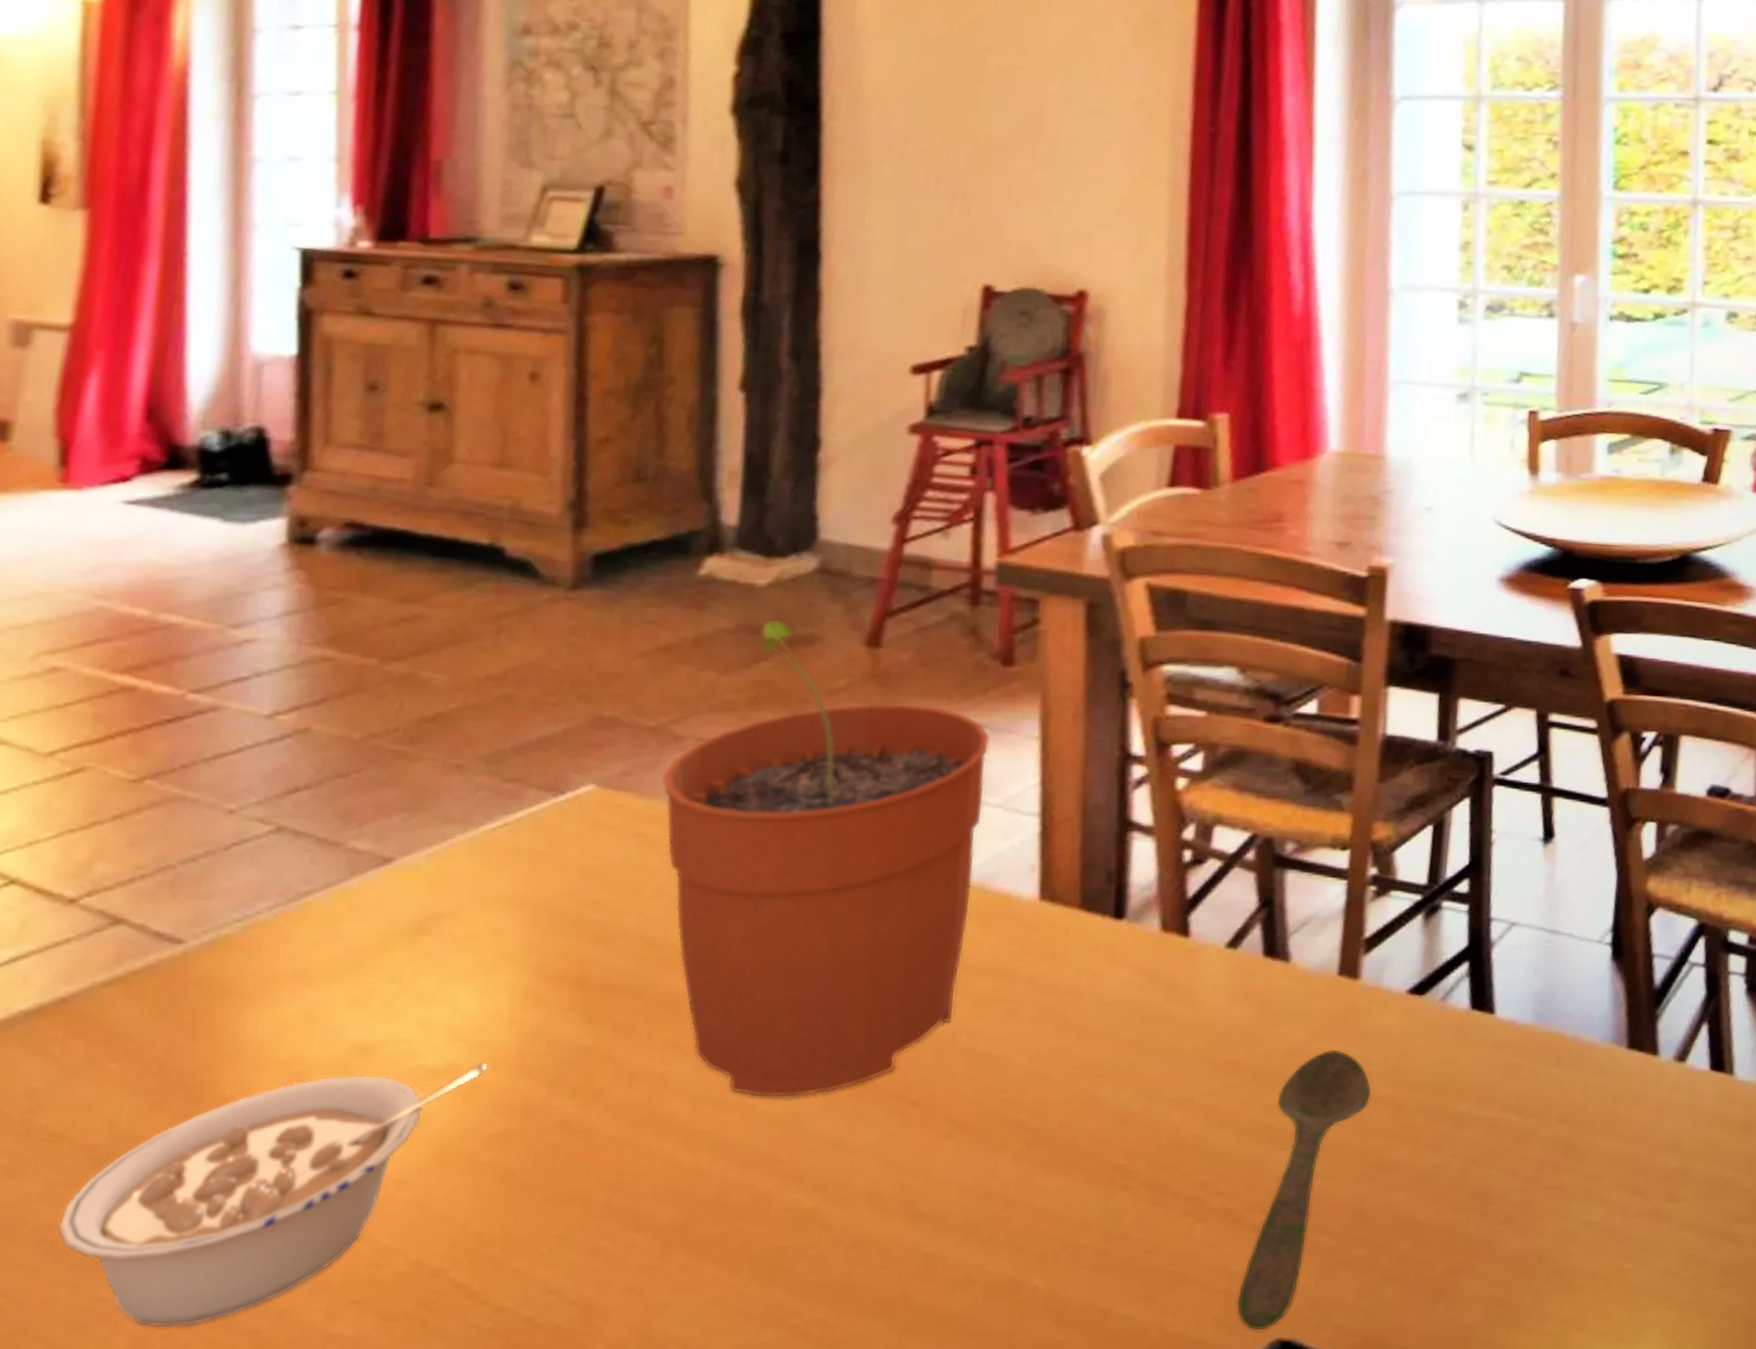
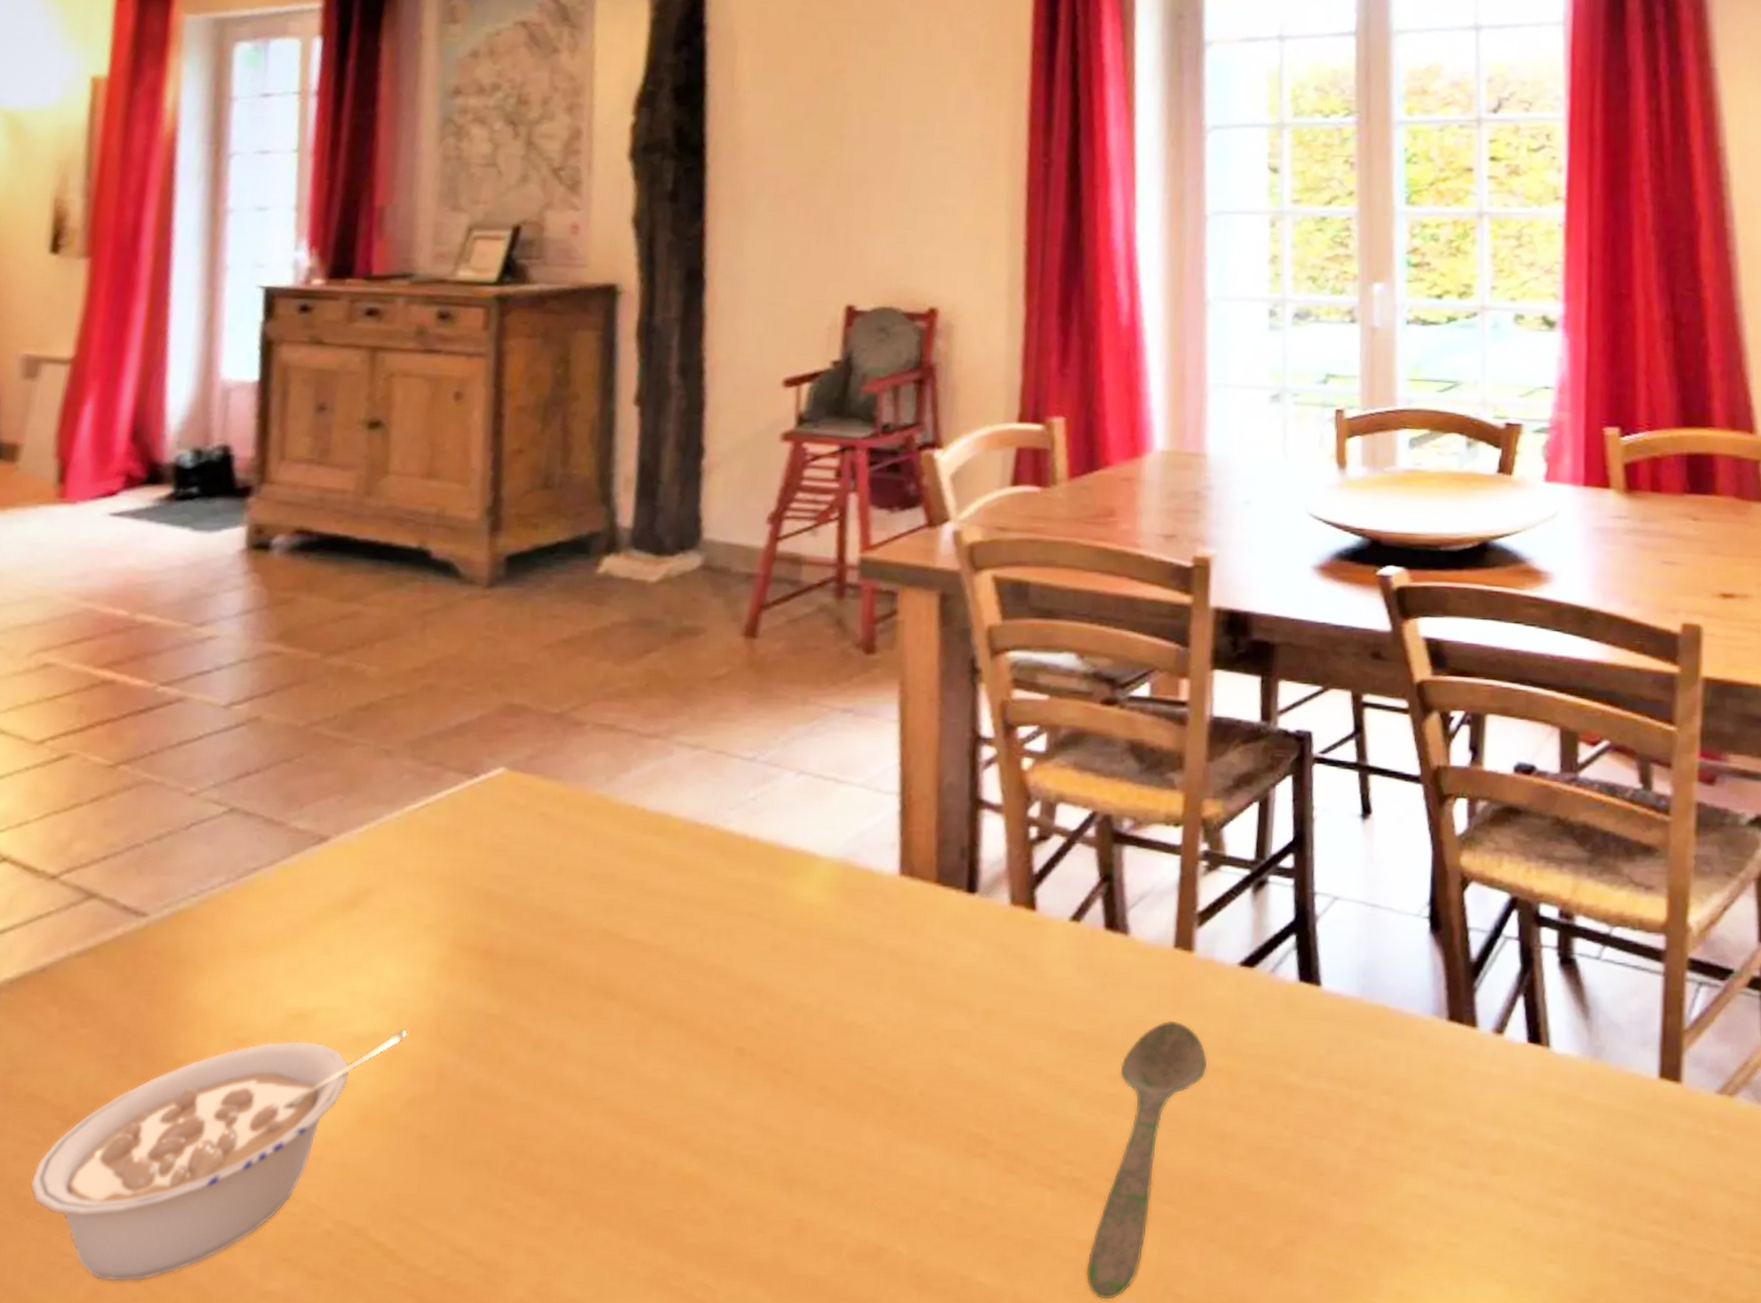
plant pot: present [661,619,991,1098] -> none [563,613,855,1065]

